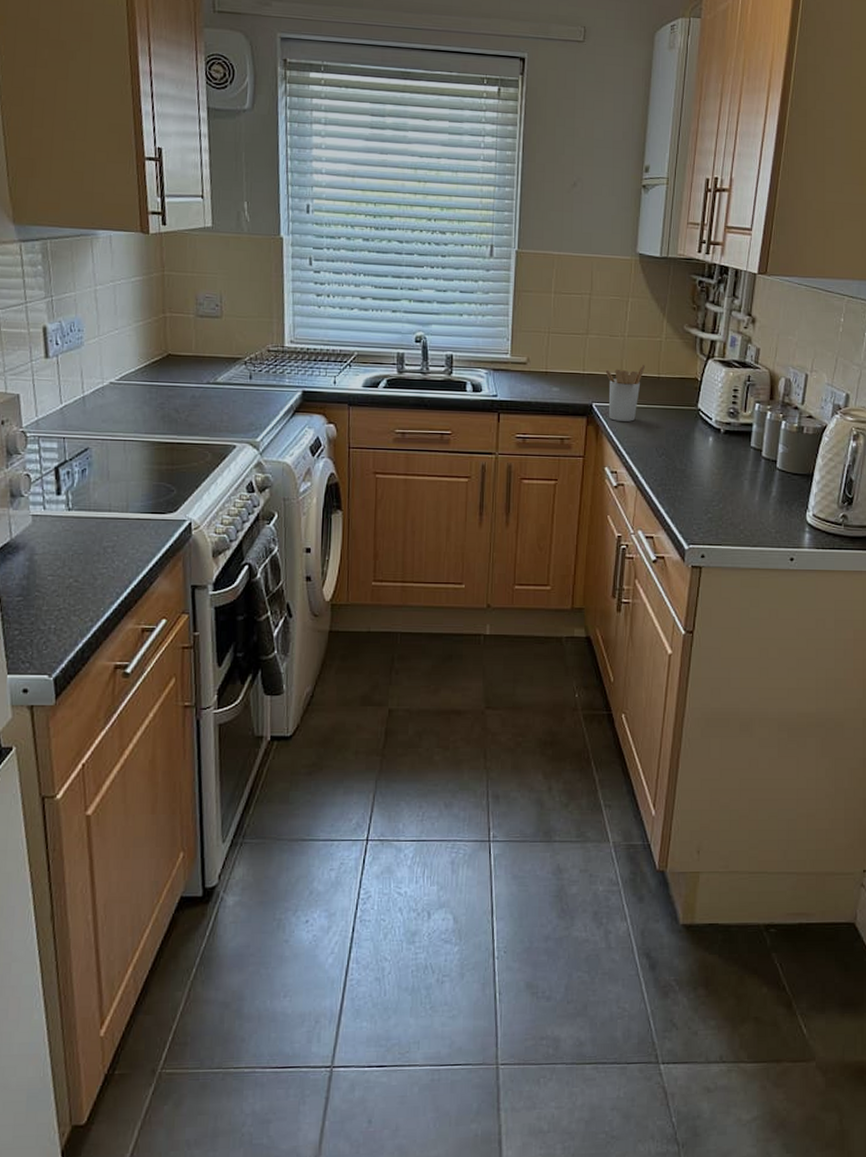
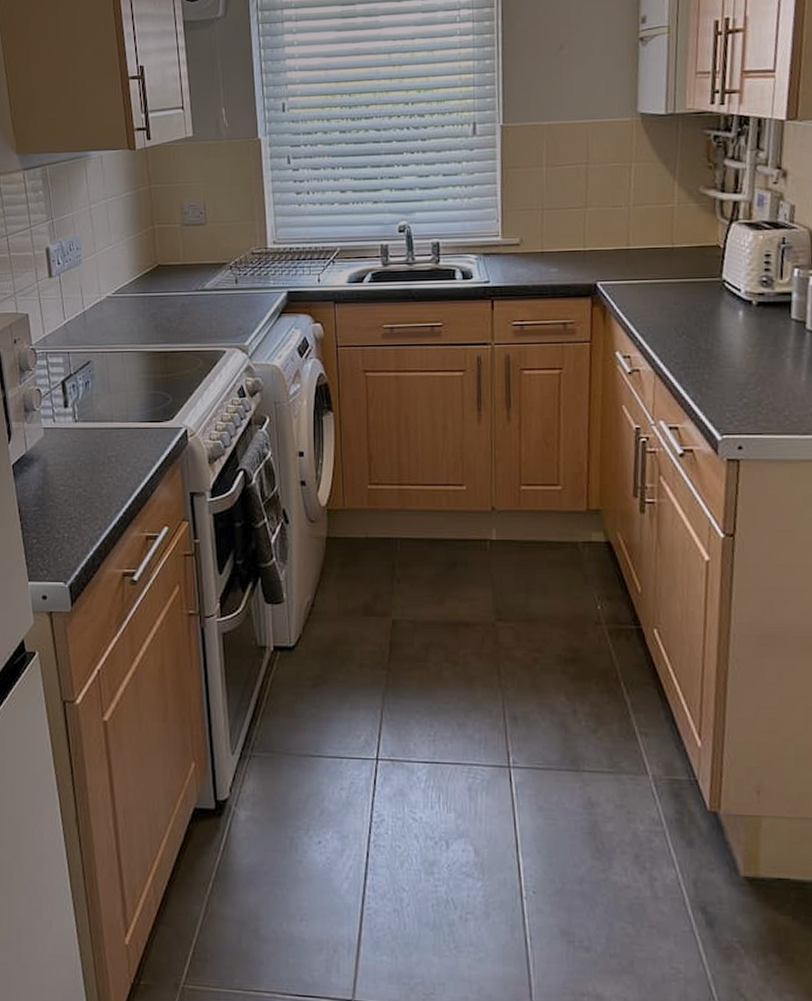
utensil holder: present [605,365,645,422] -> none [609,235,656,300]

